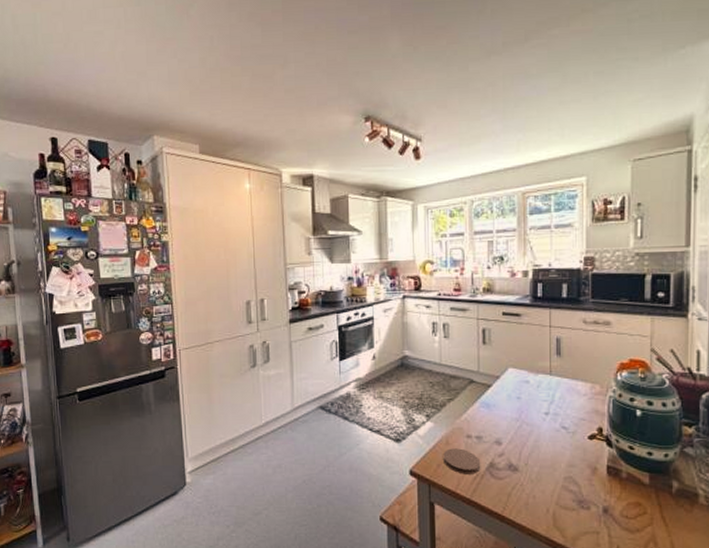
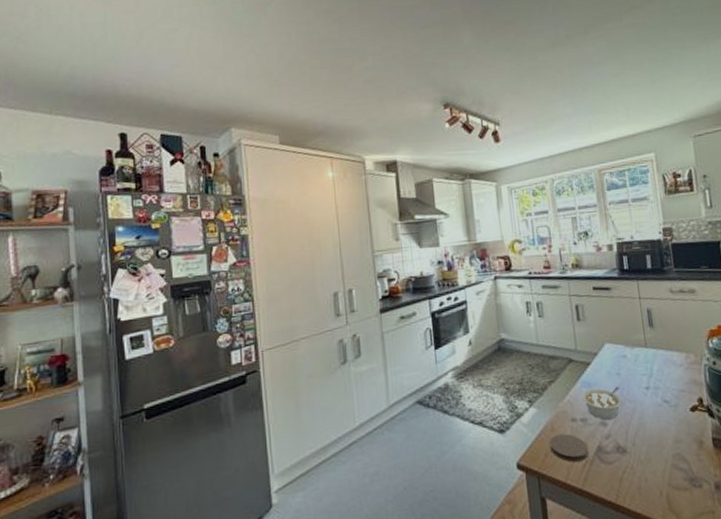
legume: none [478,409,520,439] -> present [580,386,623,420]

